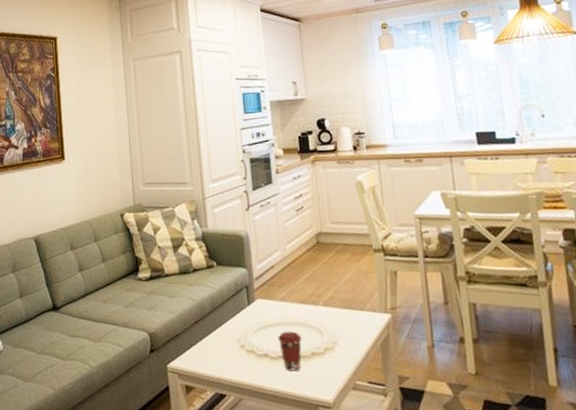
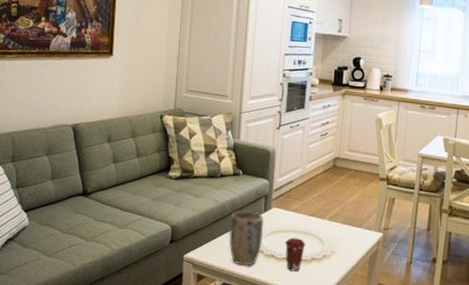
plant pot: none [211,306,252,370] -> present [229,211,264,266]

